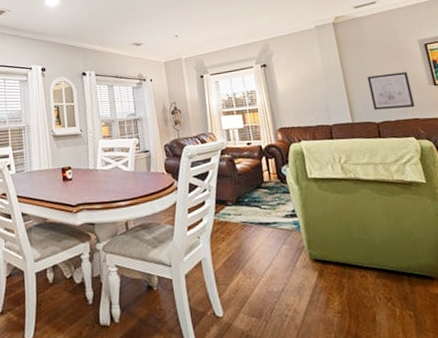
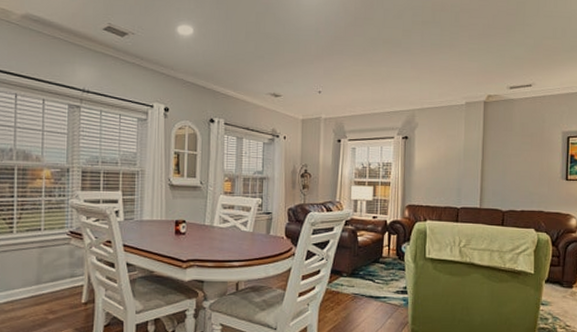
wall art: present [367,72,415,110] -> none [503,162,544,200]

